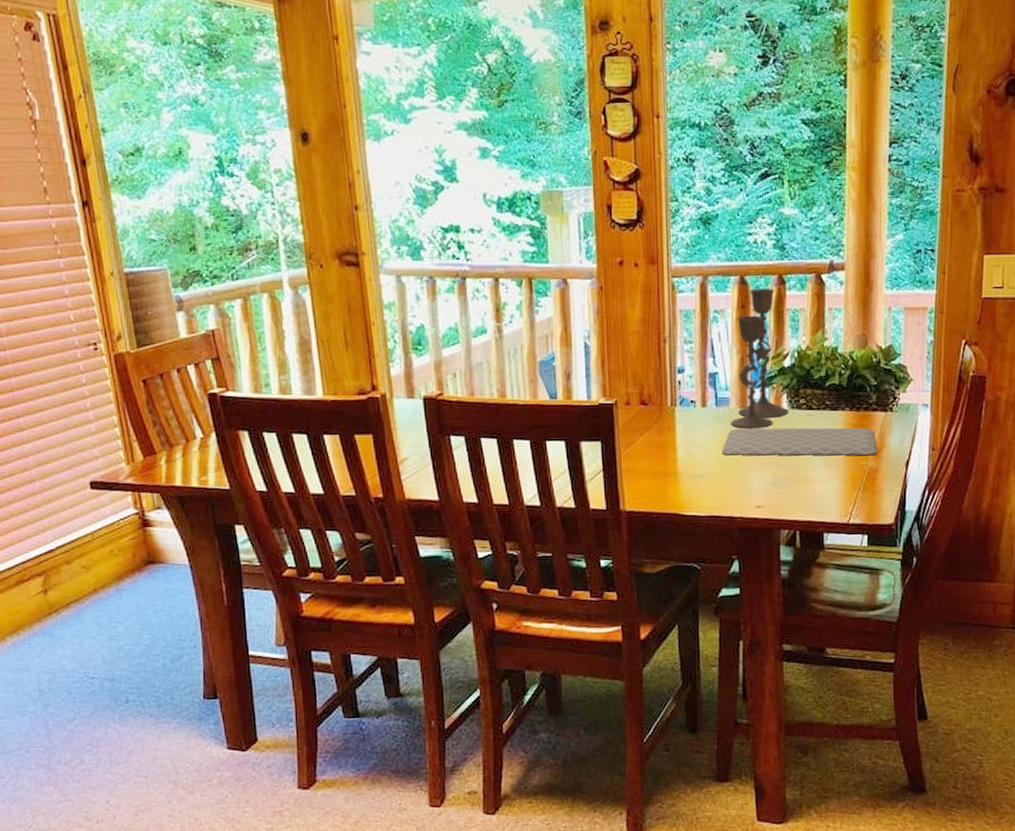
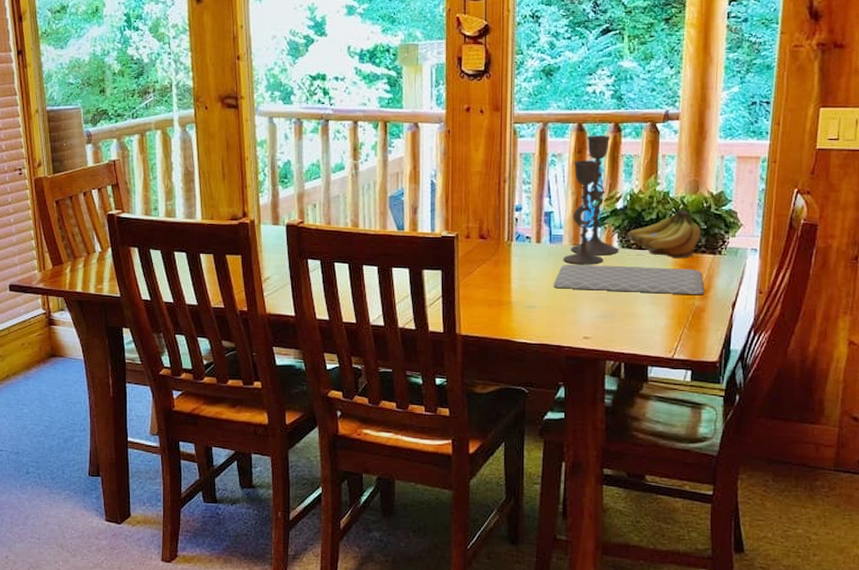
fruit: none [794,366,872,418] -> present [625,210,702,259]

